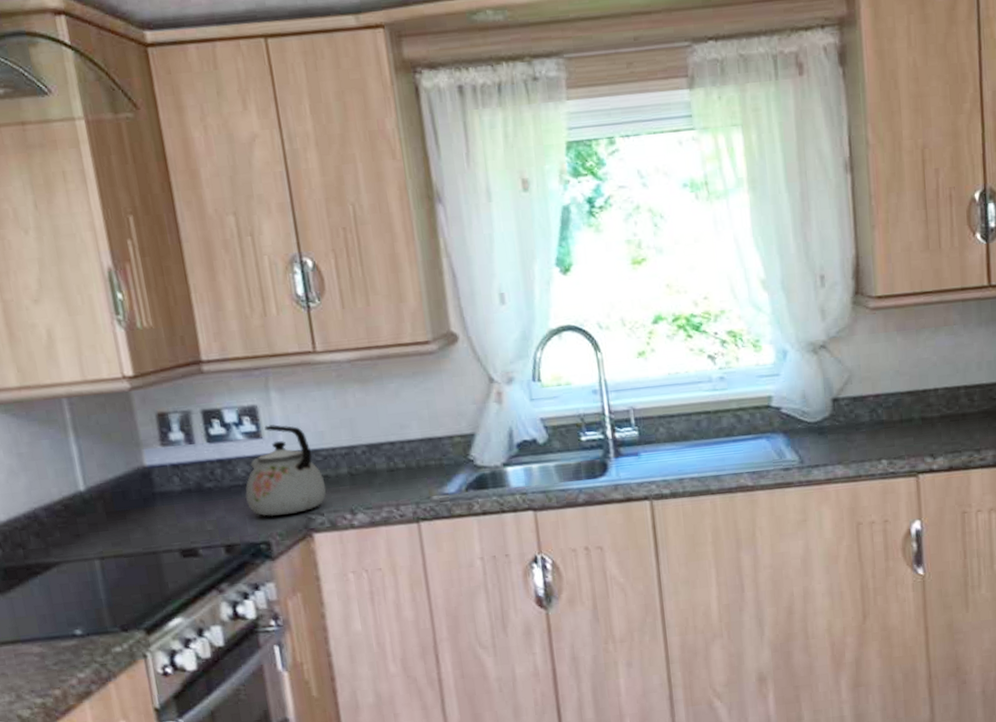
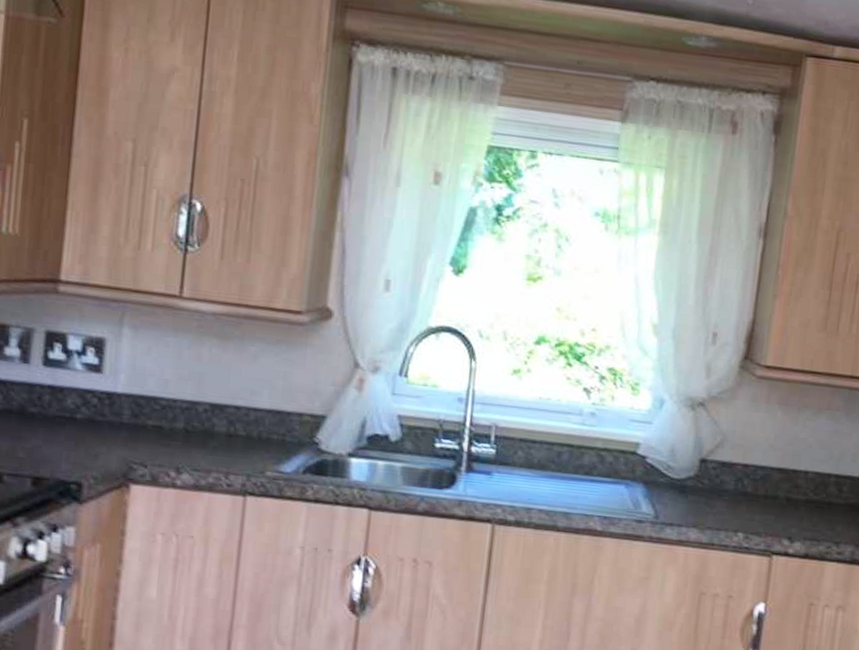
kettle: present [245,424,326,517] -> none [68,360,157,460]

